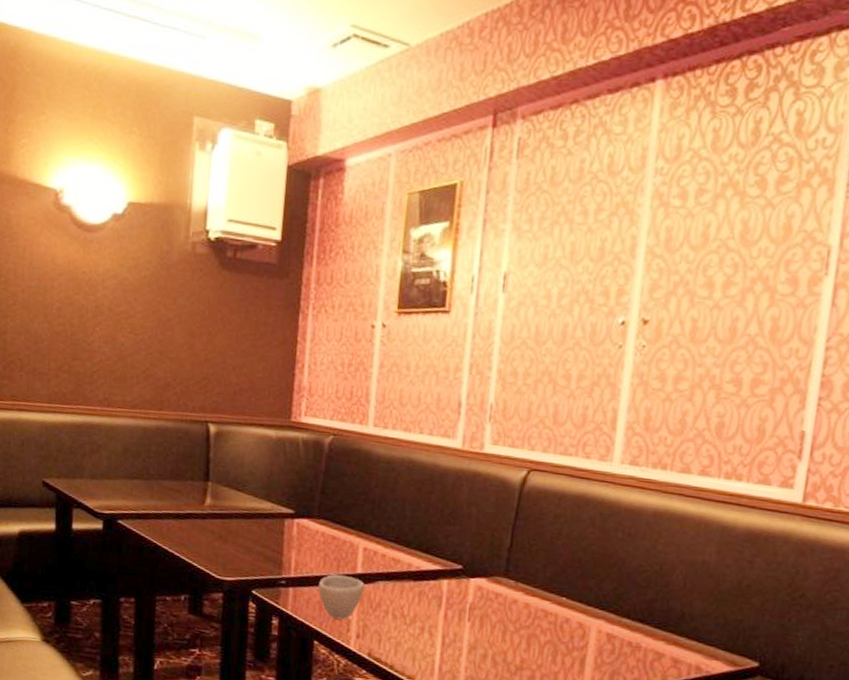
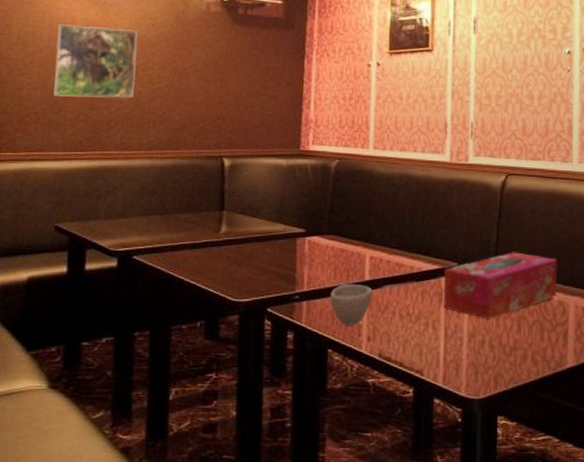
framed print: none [36,262,119,349] -> present [53,24,137,98]
tissue box: none [442,560,582,633] -> present [443,252,558,319]

